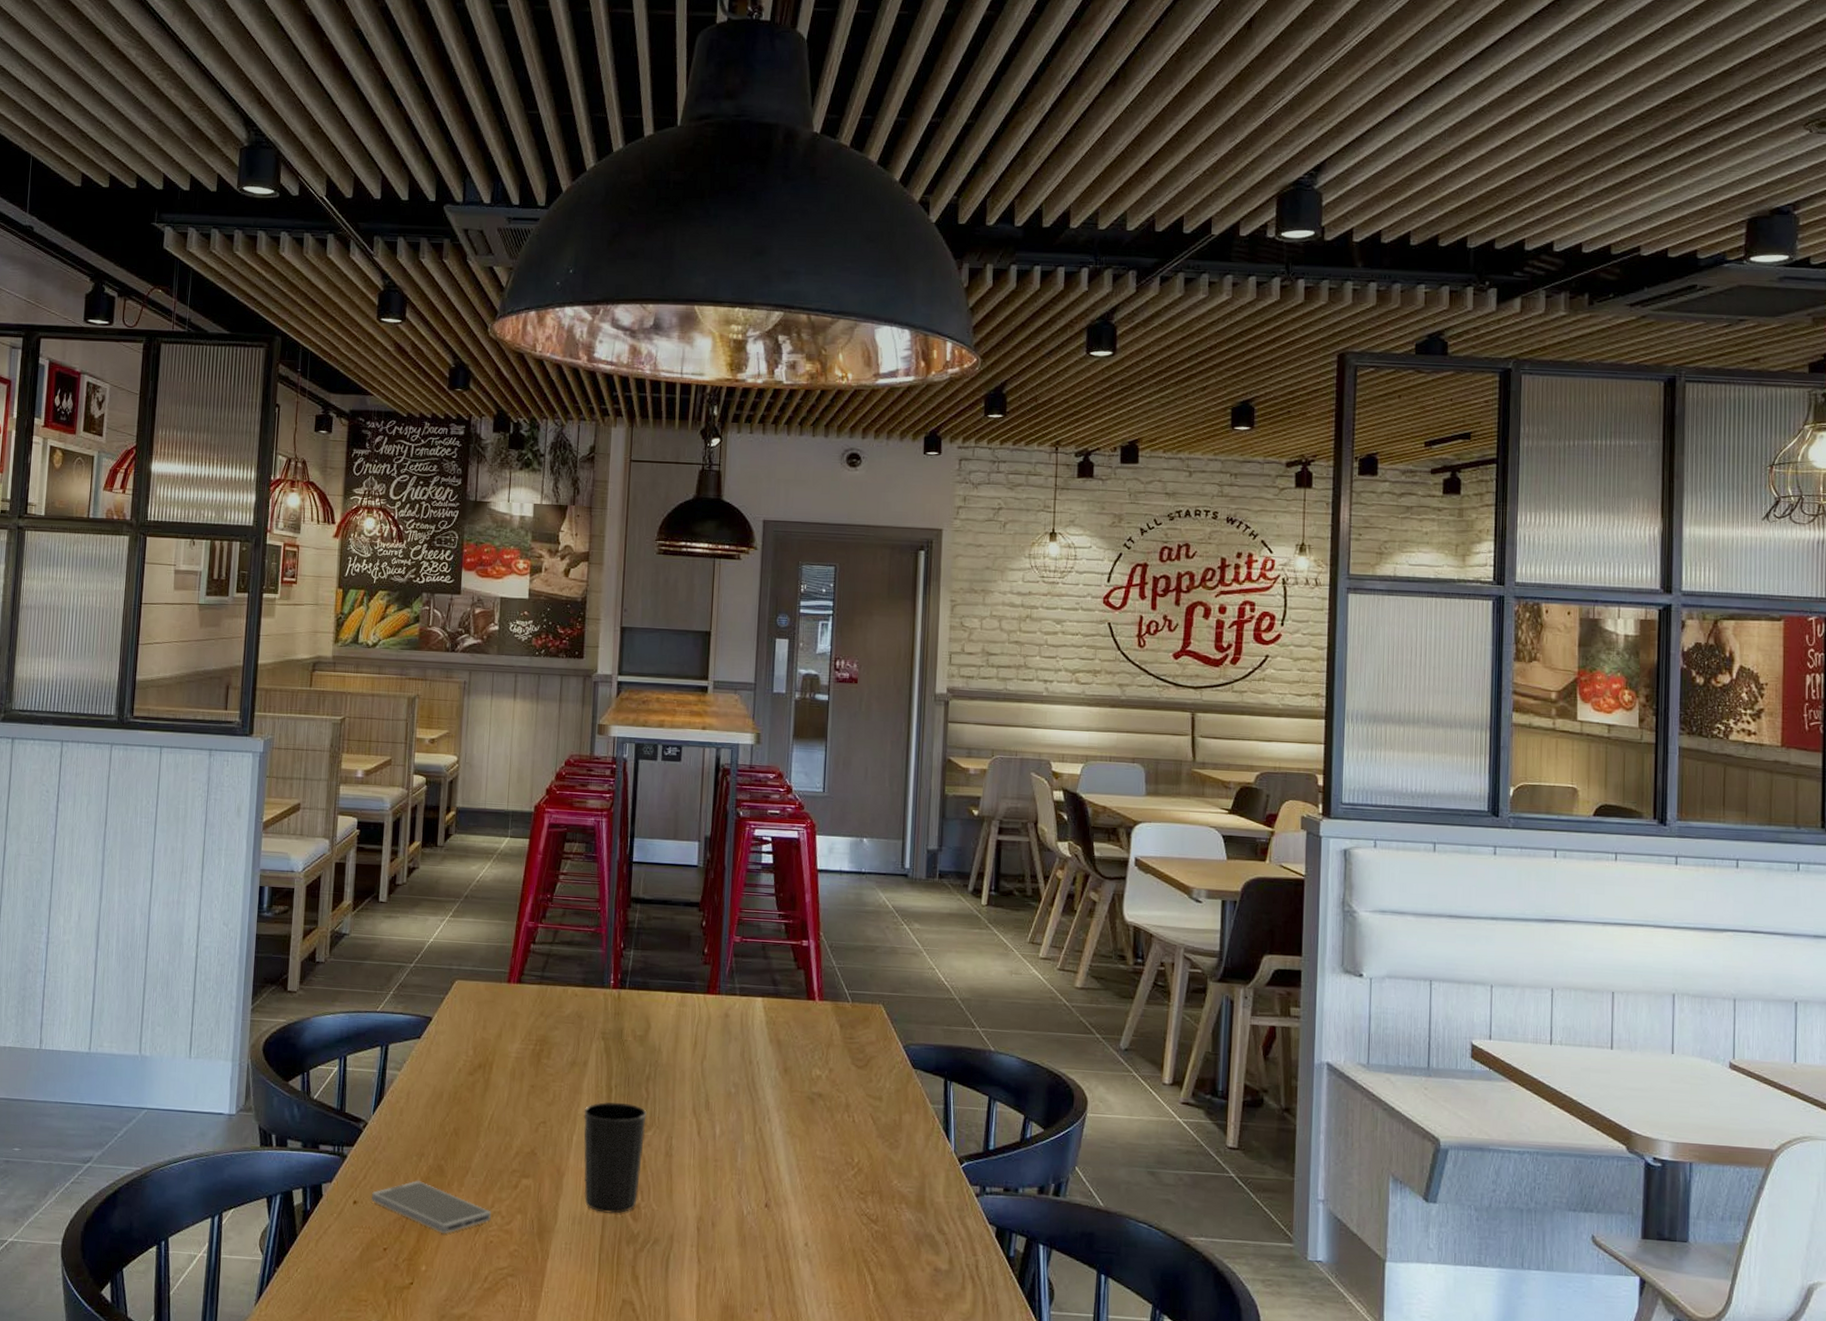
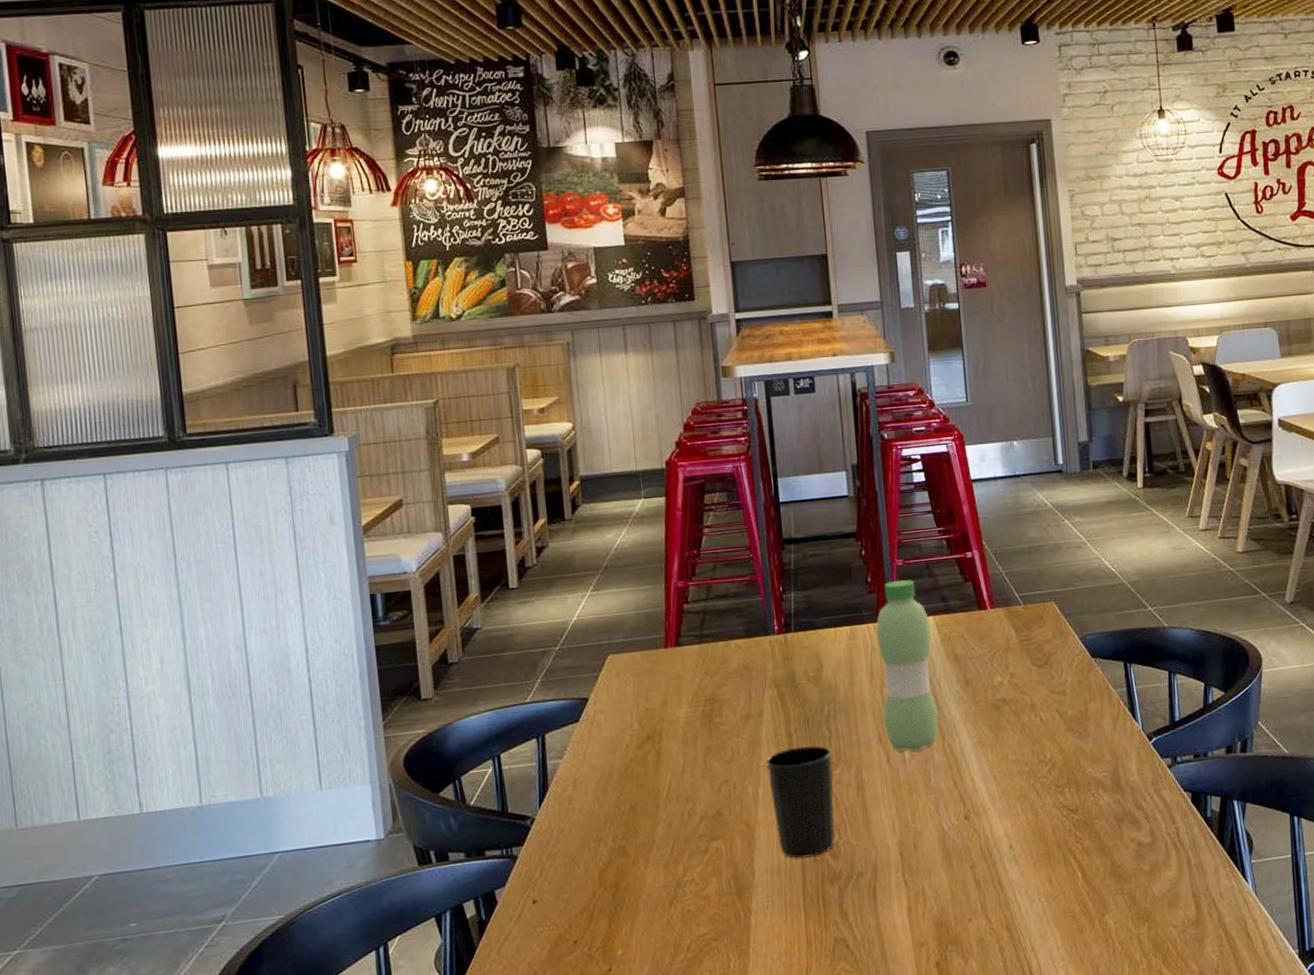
smartphone: present [372,1180,491,1234] -> none [552,866,684,913]
water bottle: none [700,956,759,1129] -> present [875,579,939,752]

